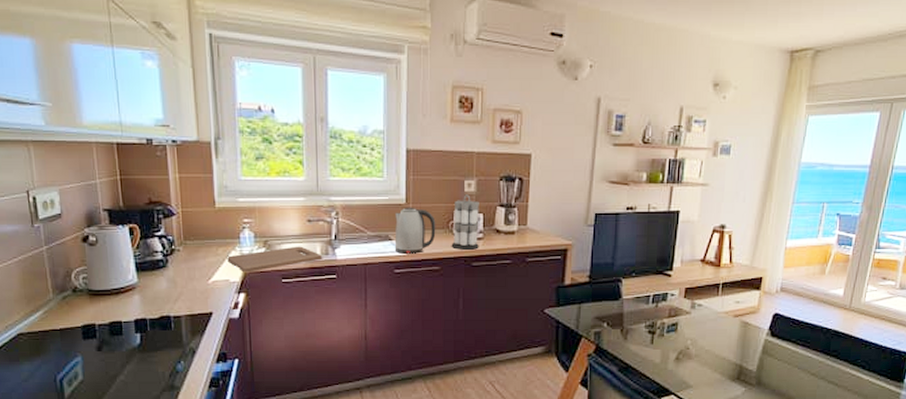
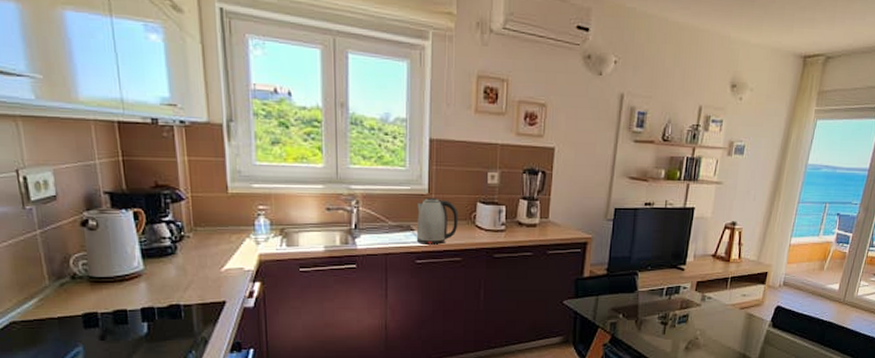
cutting board: present [227,246,322,273] -> none [241,234,341,261]
spice rack: present [451,194,479,250] -> none [473,186,502,242]

